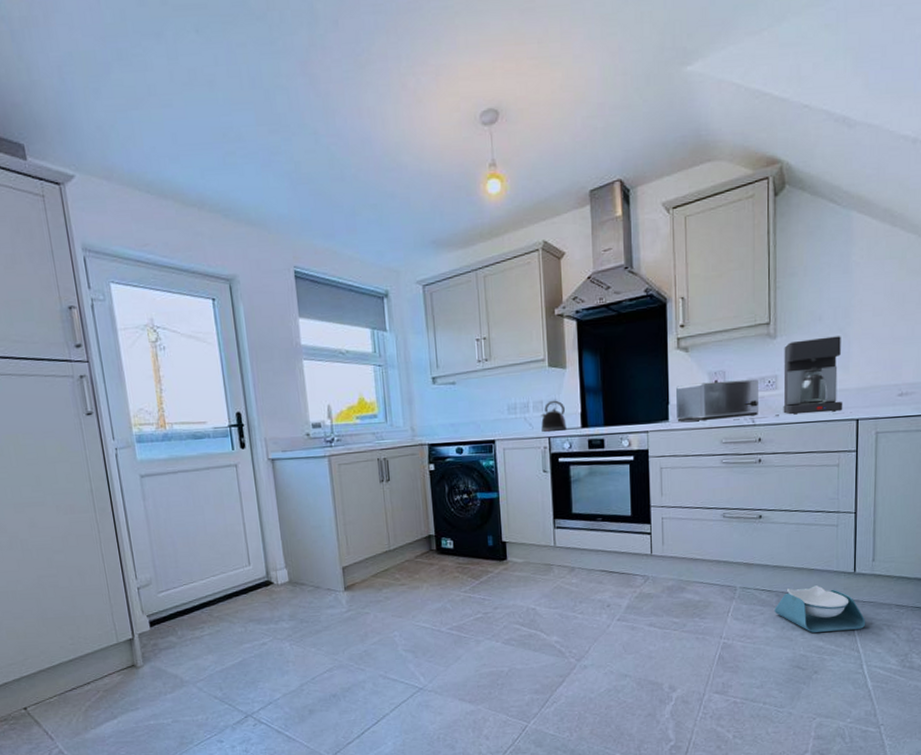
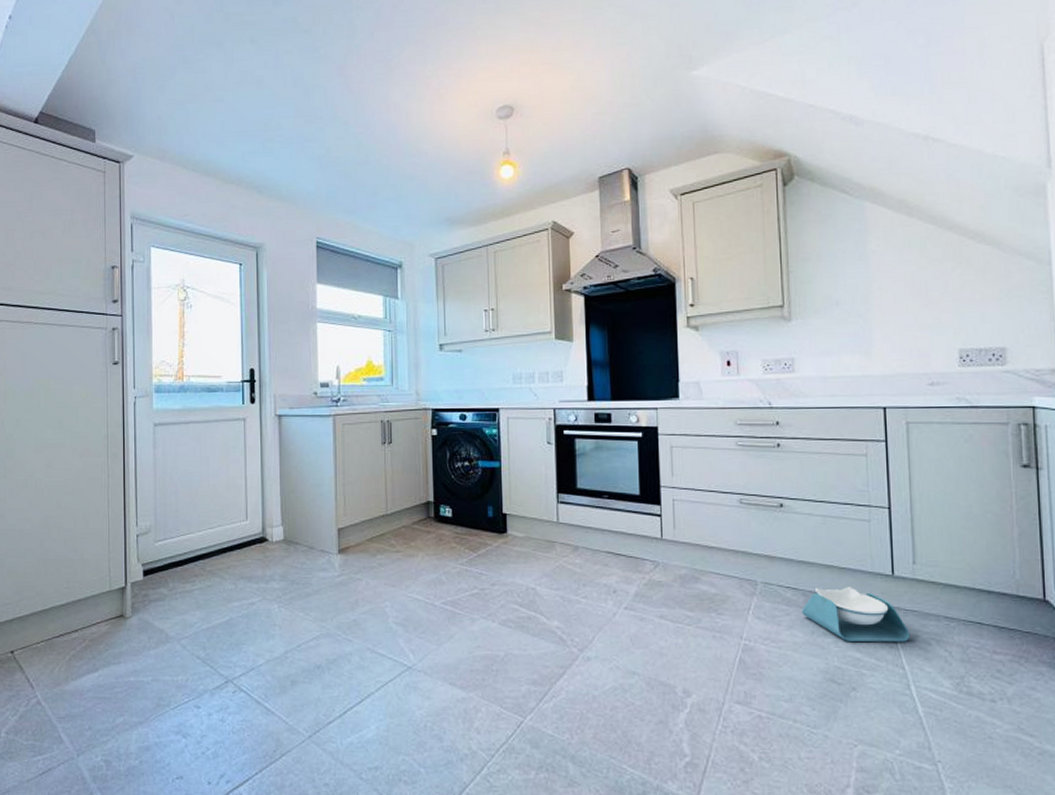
kettle: present [541,400,567,433] -> none [546,372,572,404]
toaster: present [676,379,760,423] -> none [687,360,776,401]
coffee maker: present [783,336,843,415] -> none [800,321,868,399]

